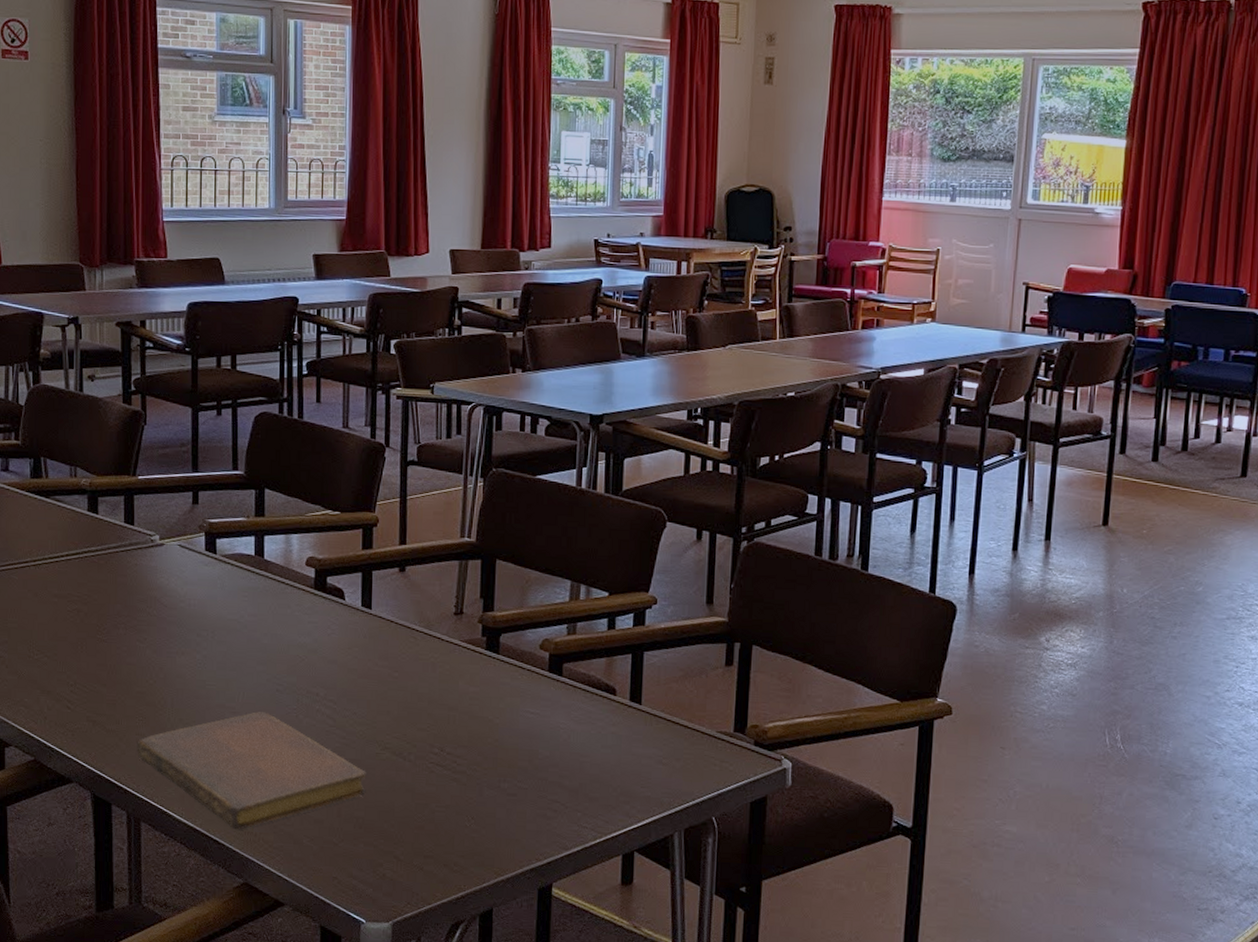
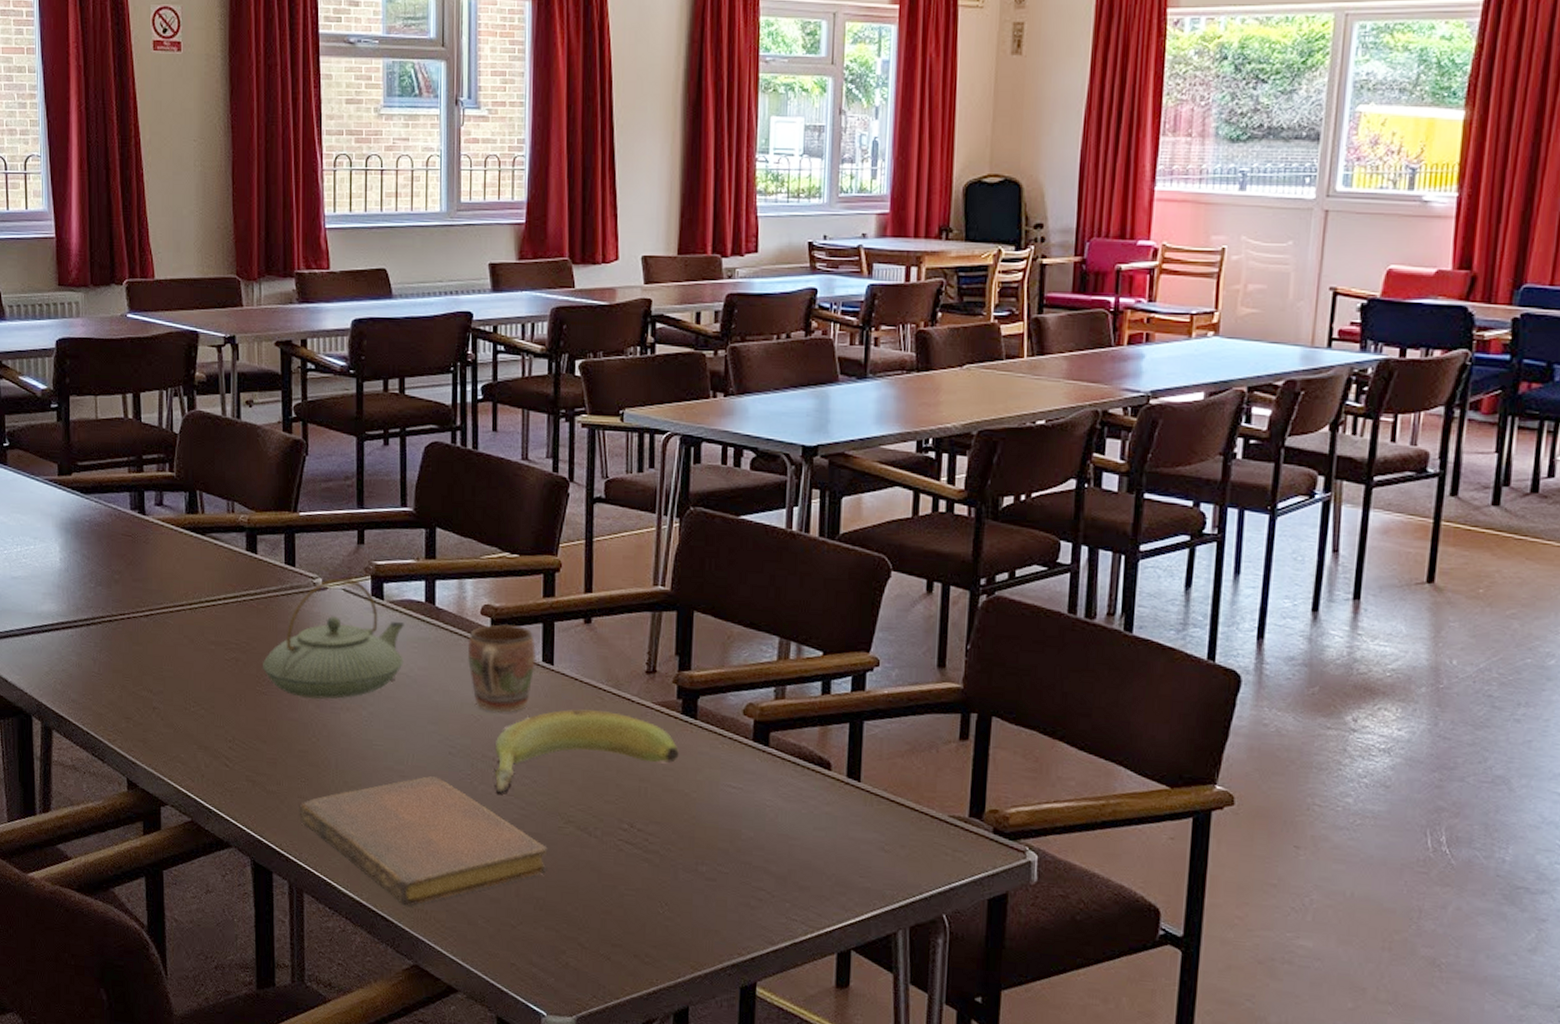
teapot: none [102,534,235,645] -> present [262,577,404,699]
mug: none [294,573,355,653] -> present [468,623,536,713]
banana: none [318,647,483,725] -> present [495,709,679,793]

